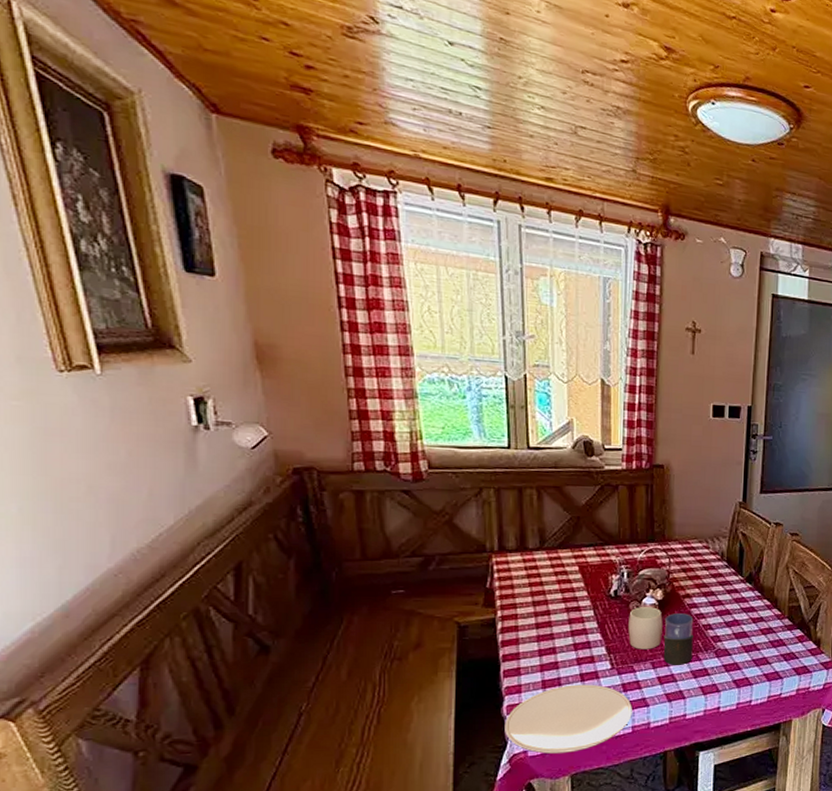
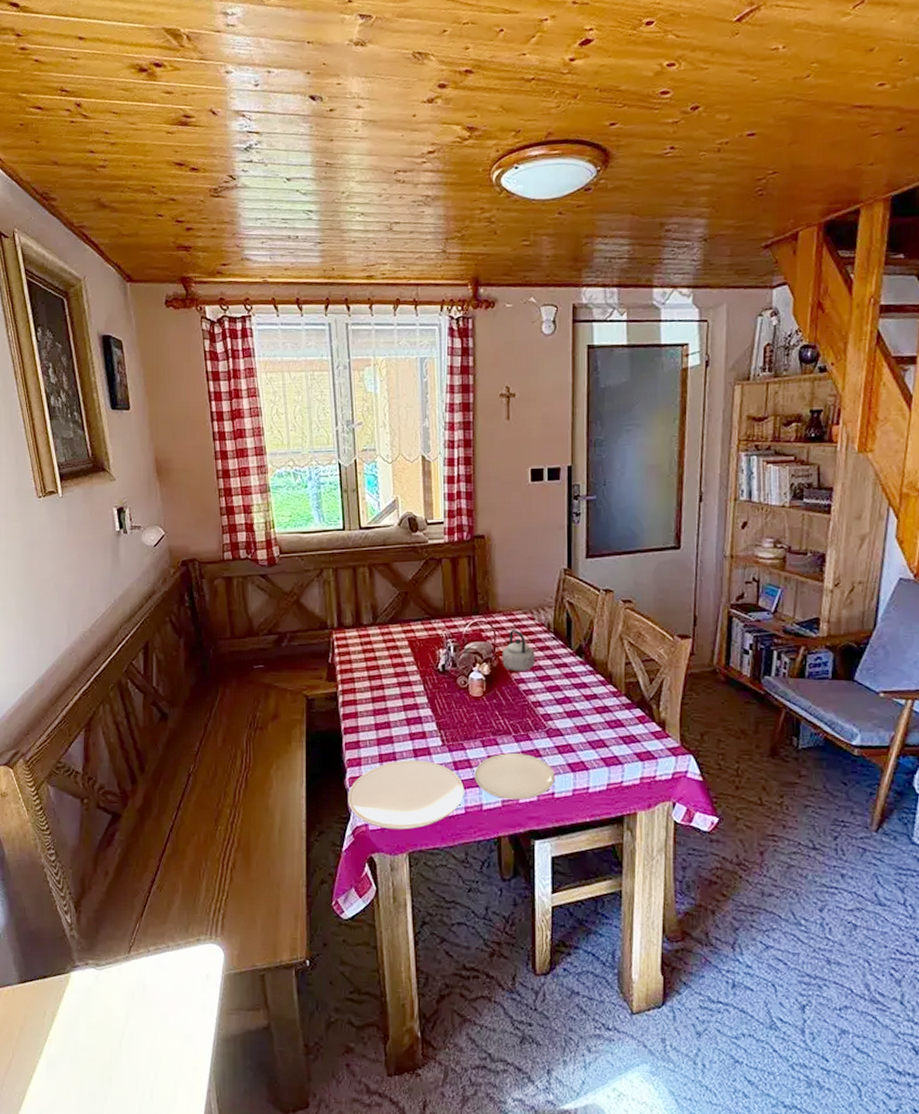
mug: present [628,607,663,649] -> none [457,682,491,727]
plate: none [643,673,721,717] -> present [474,753,555,800]
cup: present [663,613,694,665] -> none [492,689,523,744]
teapot: none [676,556,708,597] -> present [502,629,535,672]

